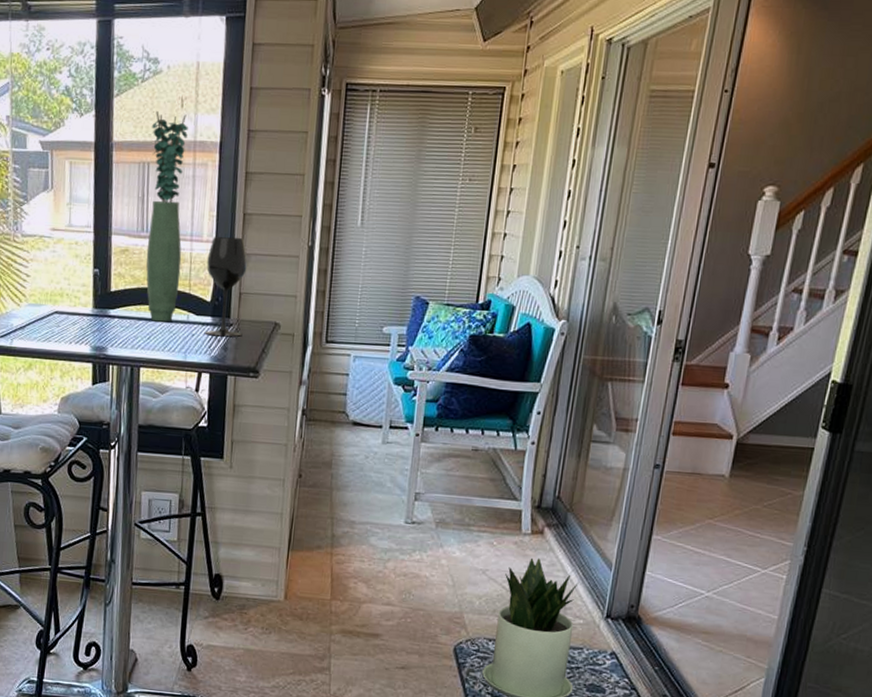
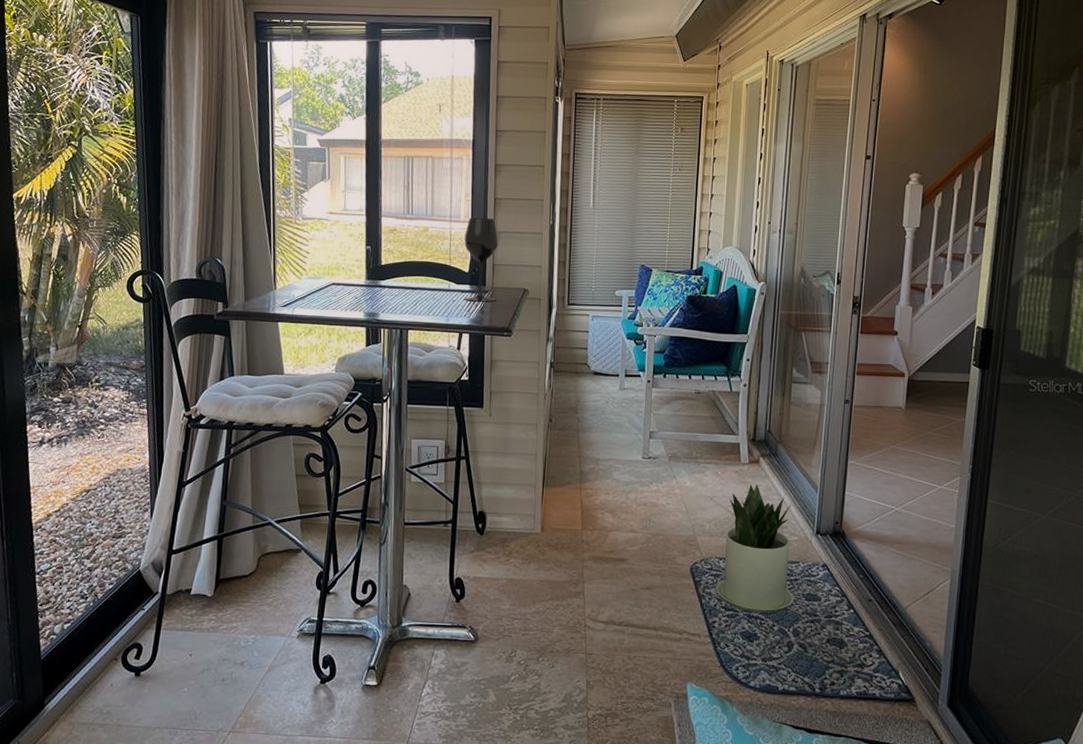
vase: present [146,110,188,322] -> none [412,114,446,291]

